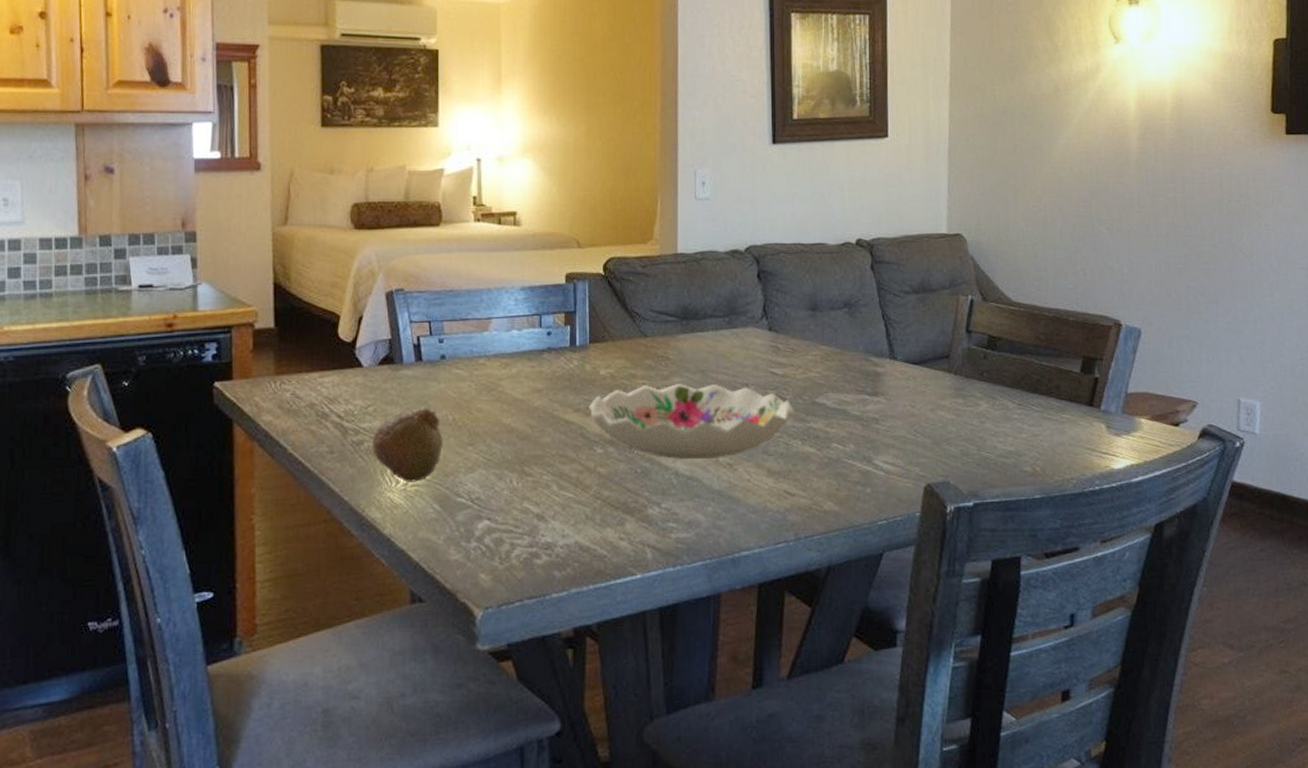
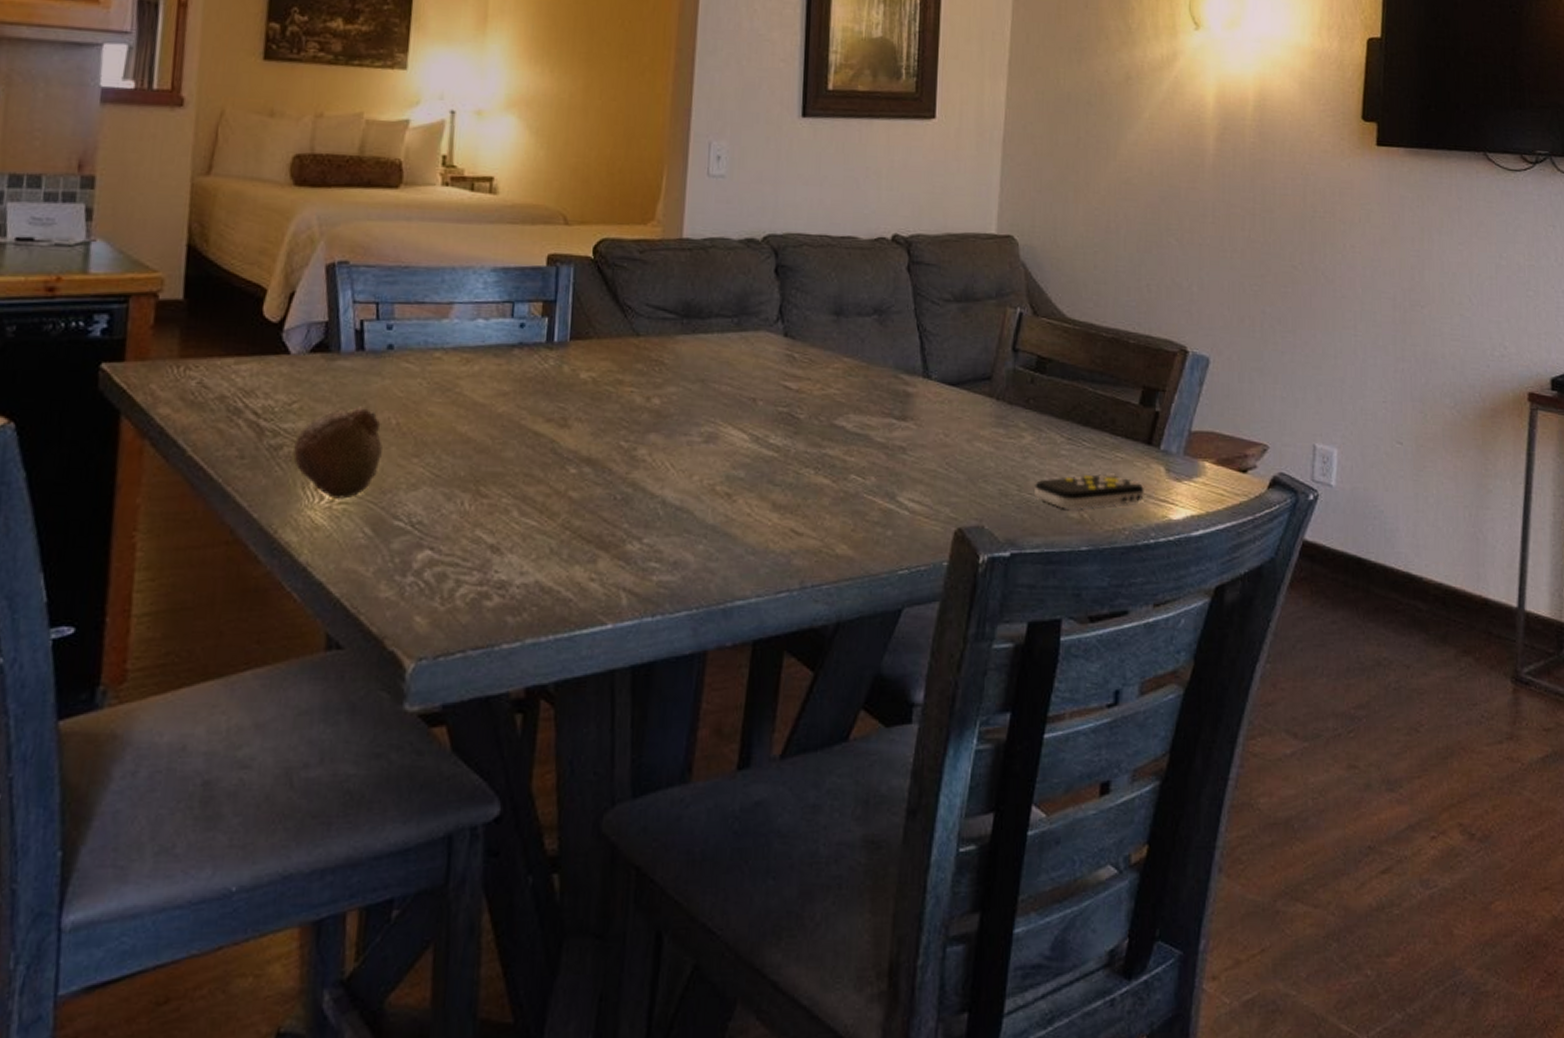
decorative bowl: present [589,383,794,460] -> none [564,393,808,488]
remote control: none [992,432,1088,464] -> present [1034,473,1144,510]

